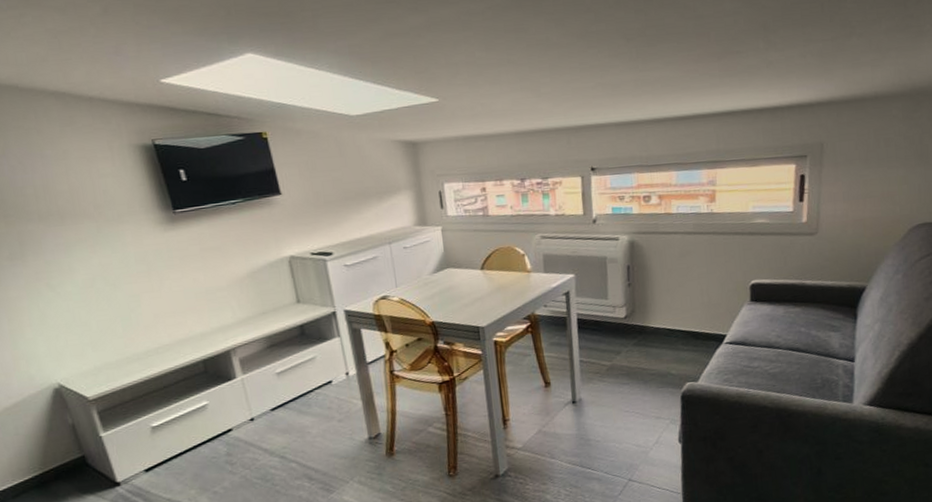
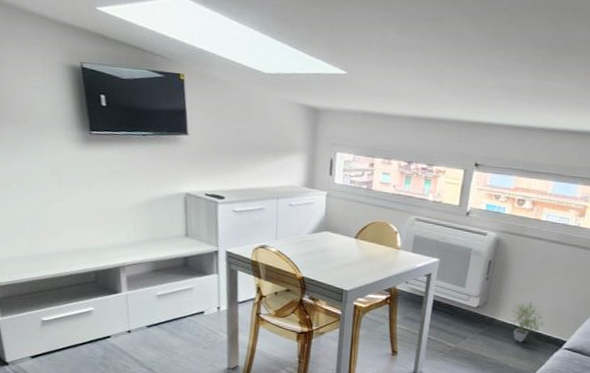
potted plant: none [662,300,699,346] -> present [511,301,544,343]

